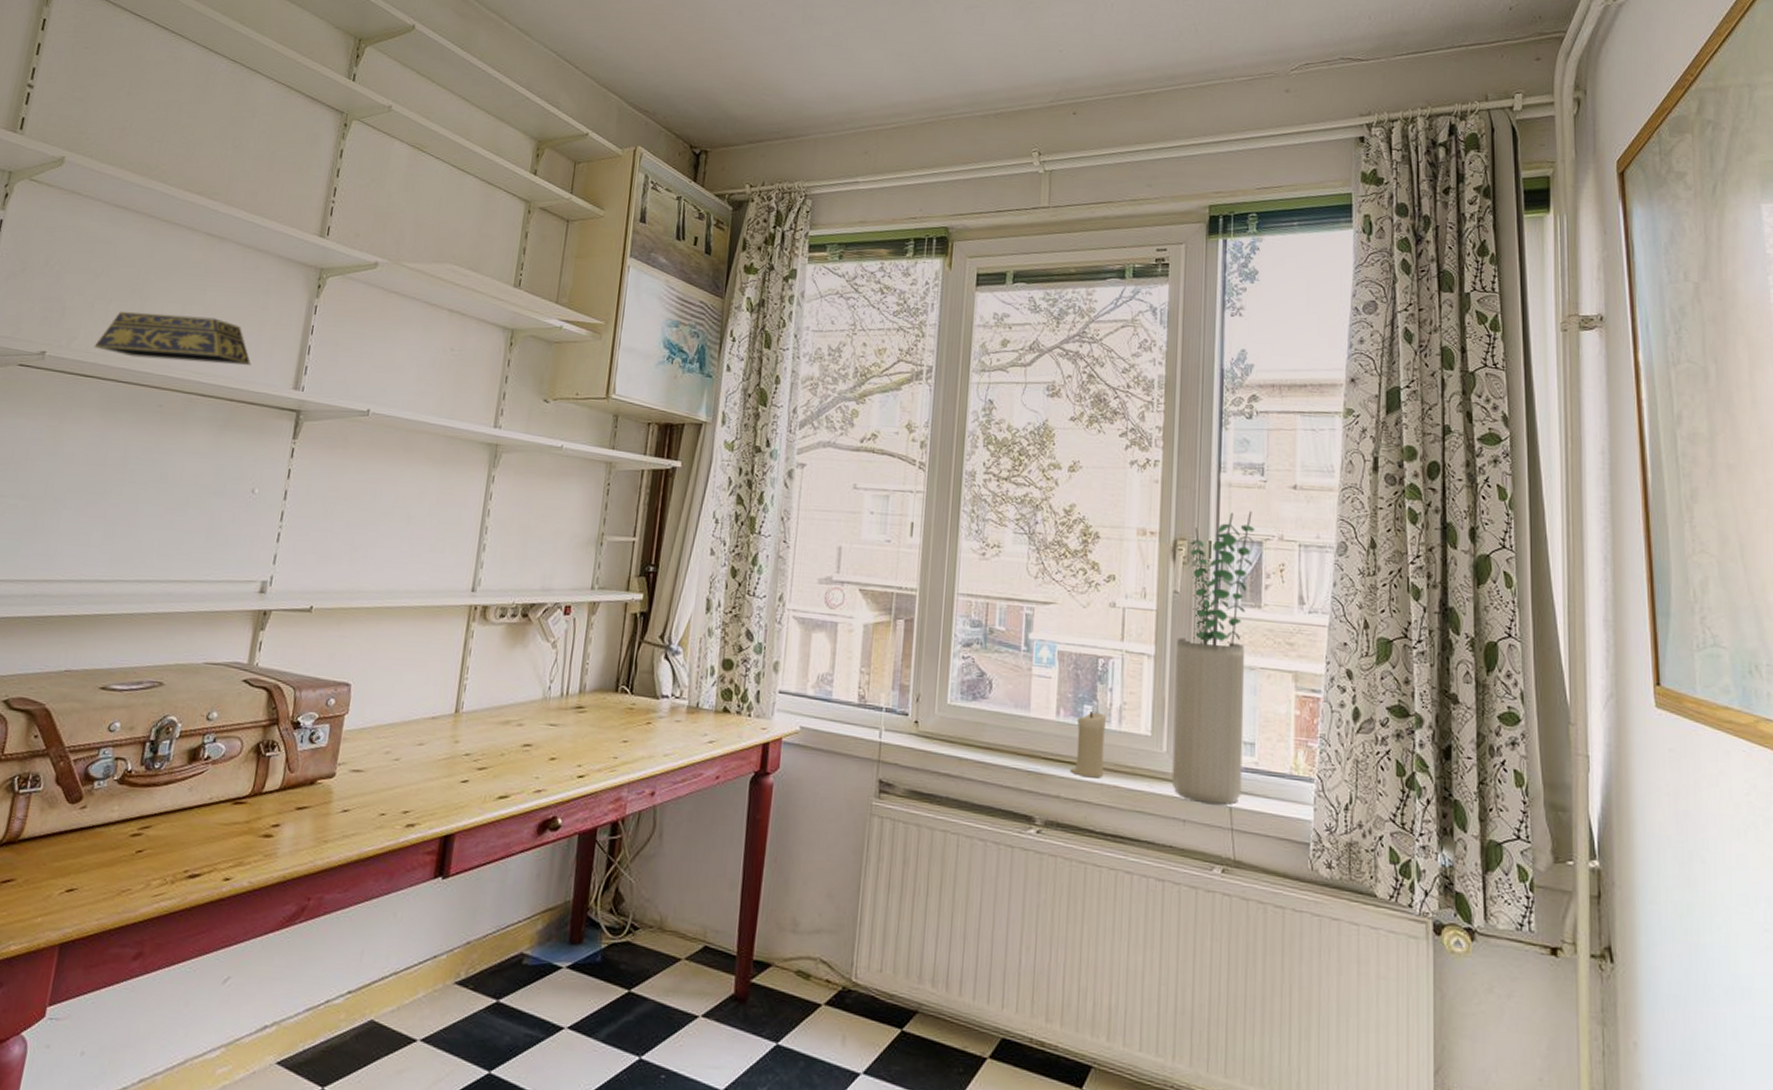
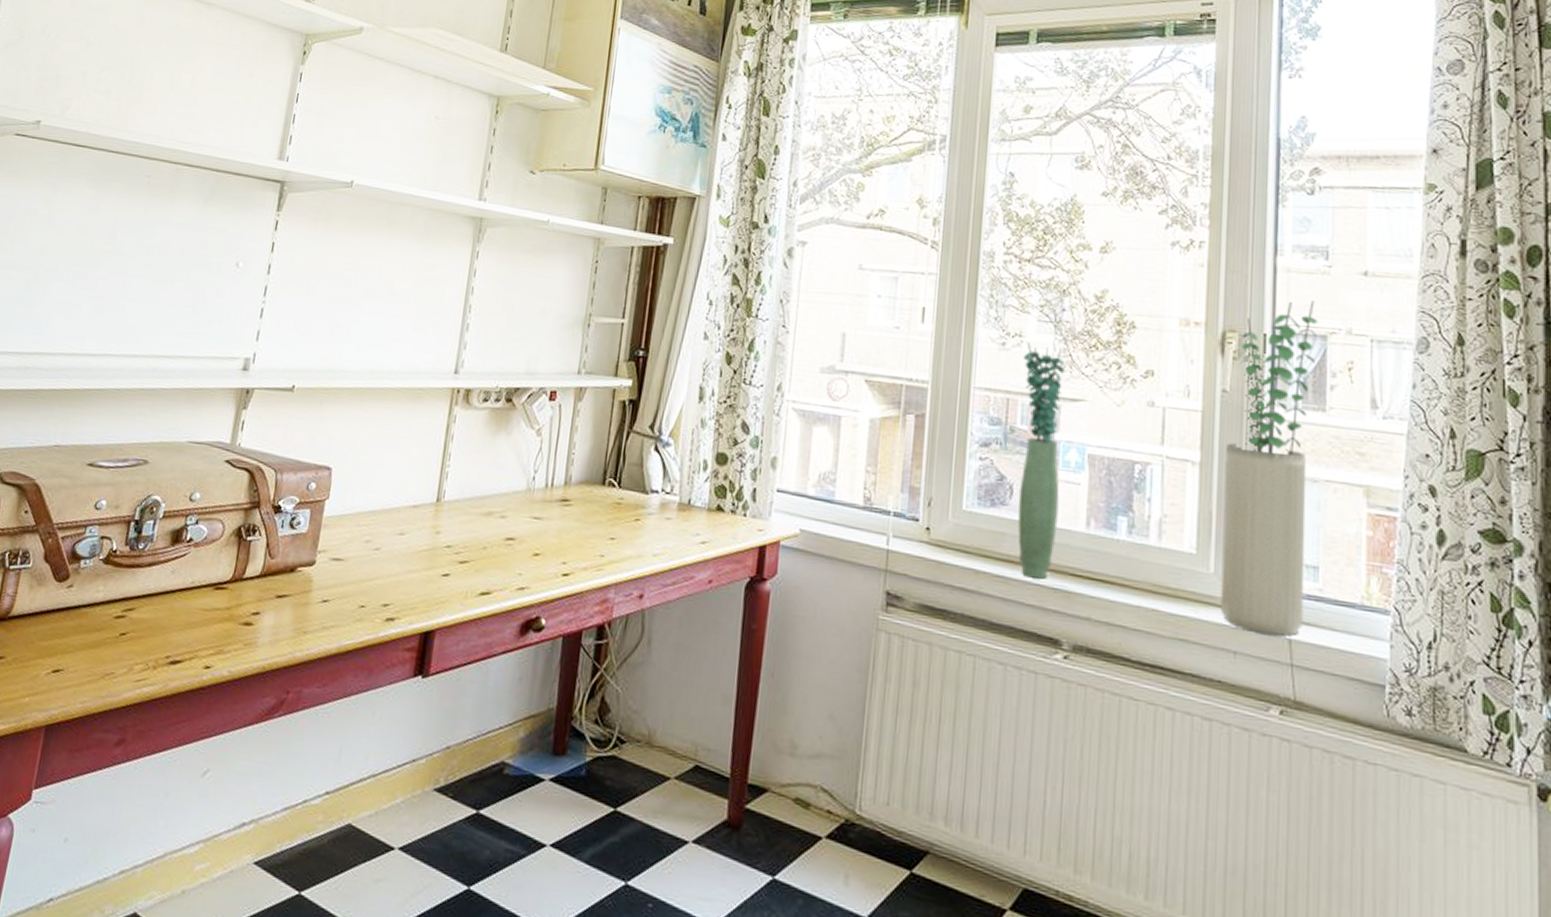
decorative box: present [94,311,252,366] -> none [86,79,237,136]
vase: none [996,552,1038,763] -> present [1017,342,1066,579]
candle: present [1071,711,1107,779] -> none [1103,524,1145,600]

